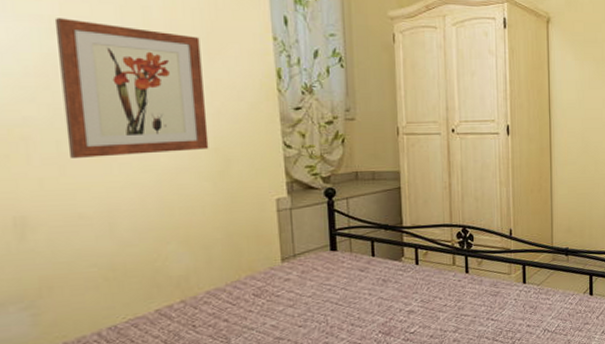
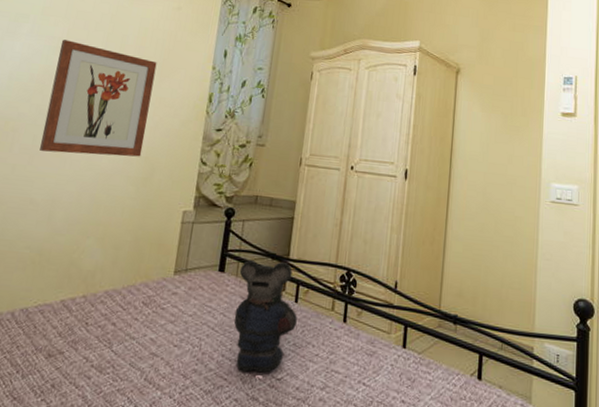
bear: none [353,230,421,334] -> present [233,259,297,373]

